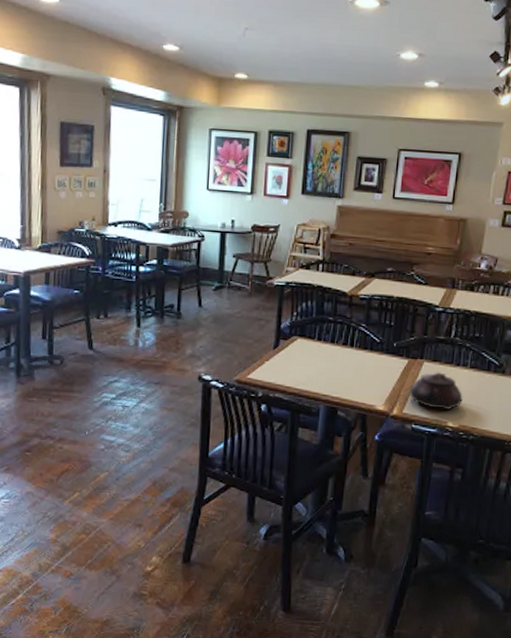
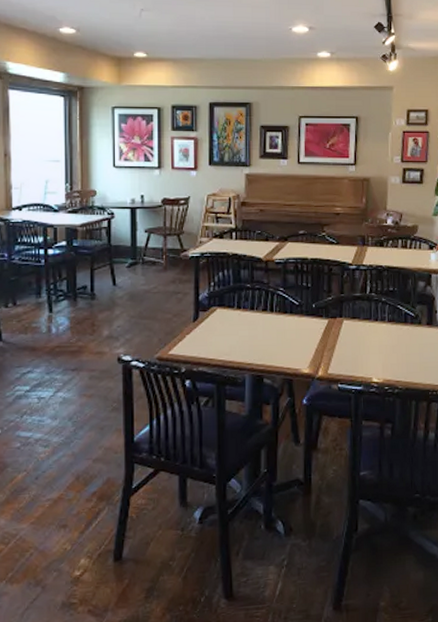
teapot: present [409,371,463,410] -> none [332,328,384,366]

